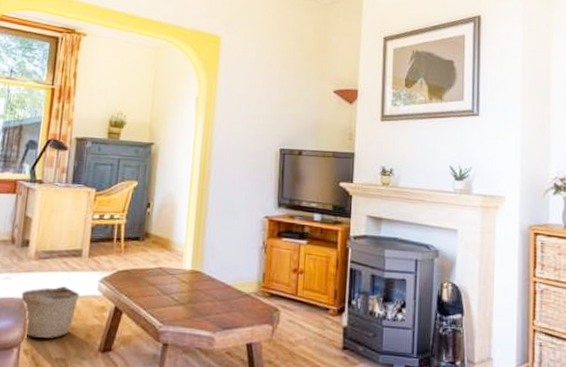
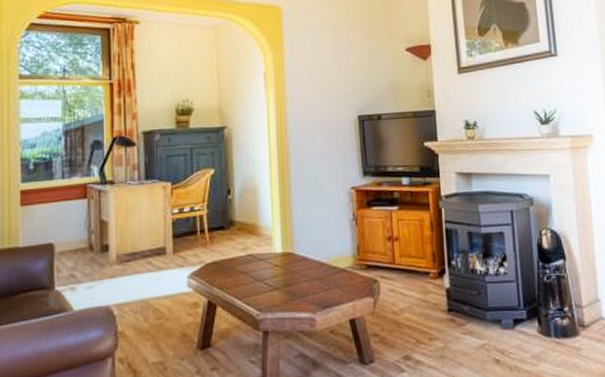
basket: present [21,286,80,338] -> none [108,287,170,344]

